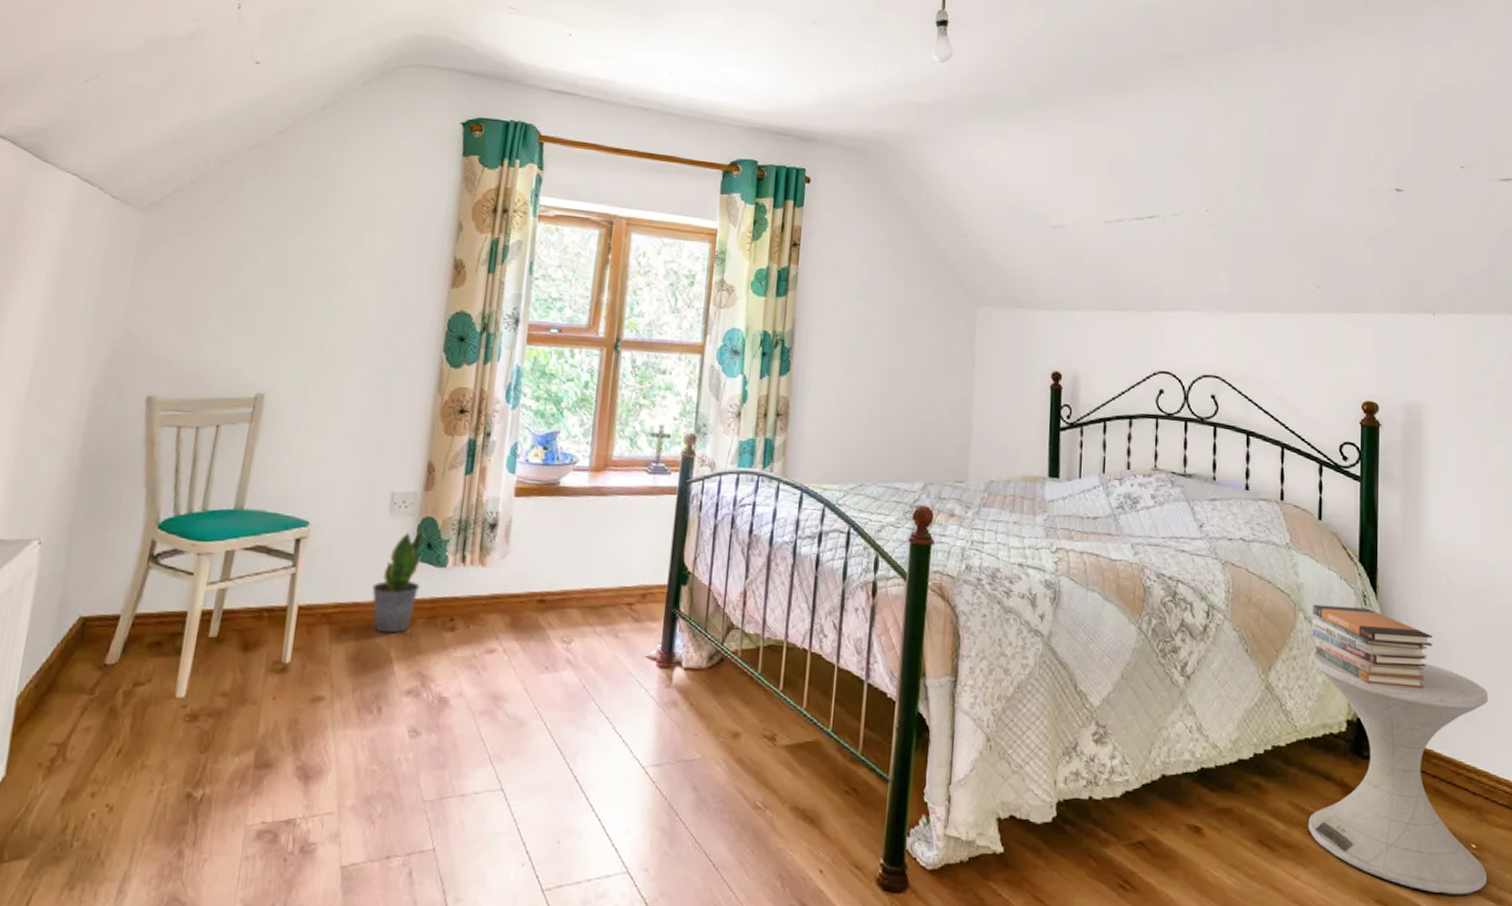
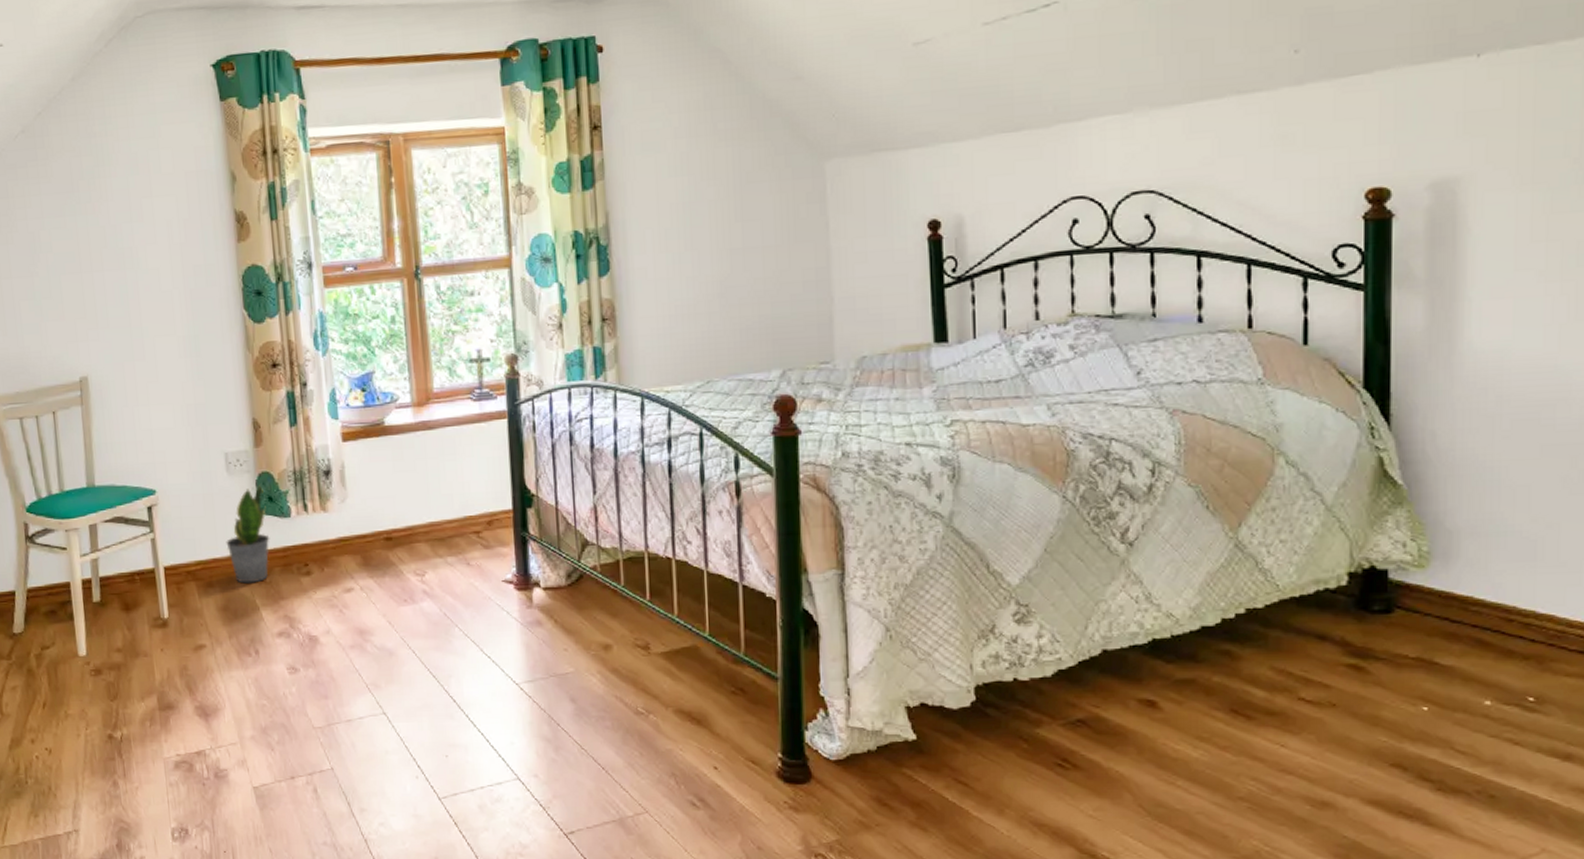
side table: present [1308,650,1488,895] -> none [1297,497,1557,753]
book stack: present [1311,604,1433,689] -> none [1296,442,1473,529]

